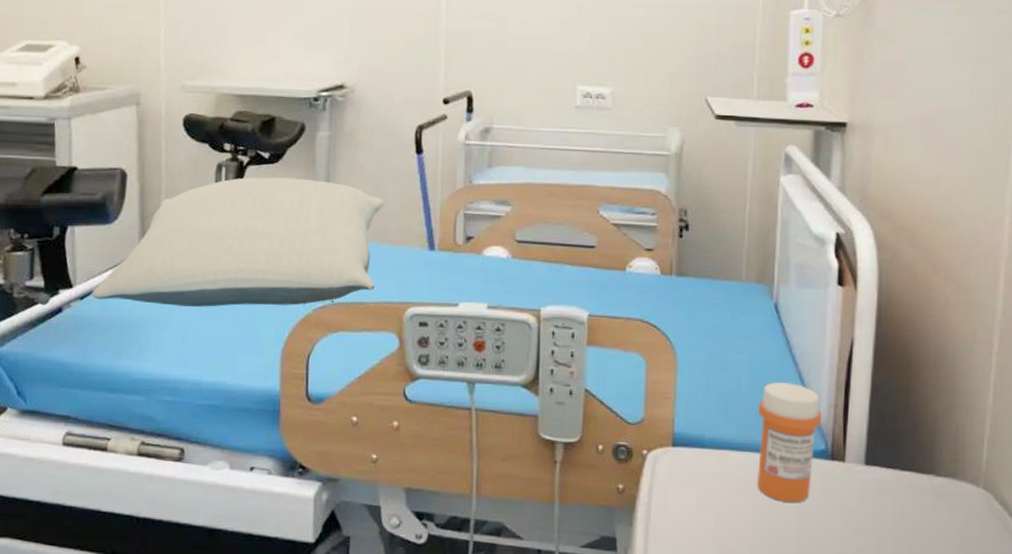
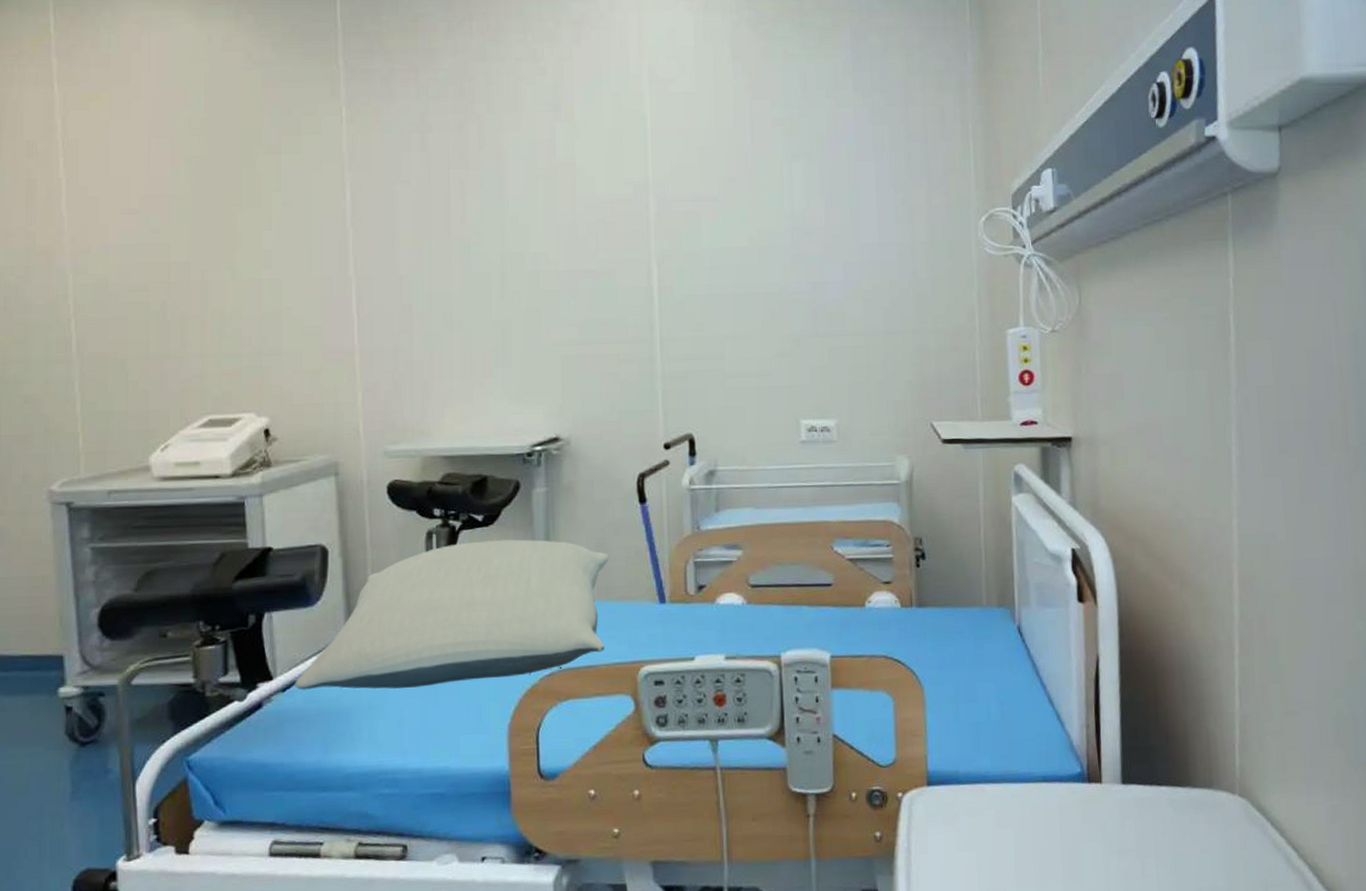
medicine bottle: present [756,382,822,502] -> none [1010,706,1076,831]

